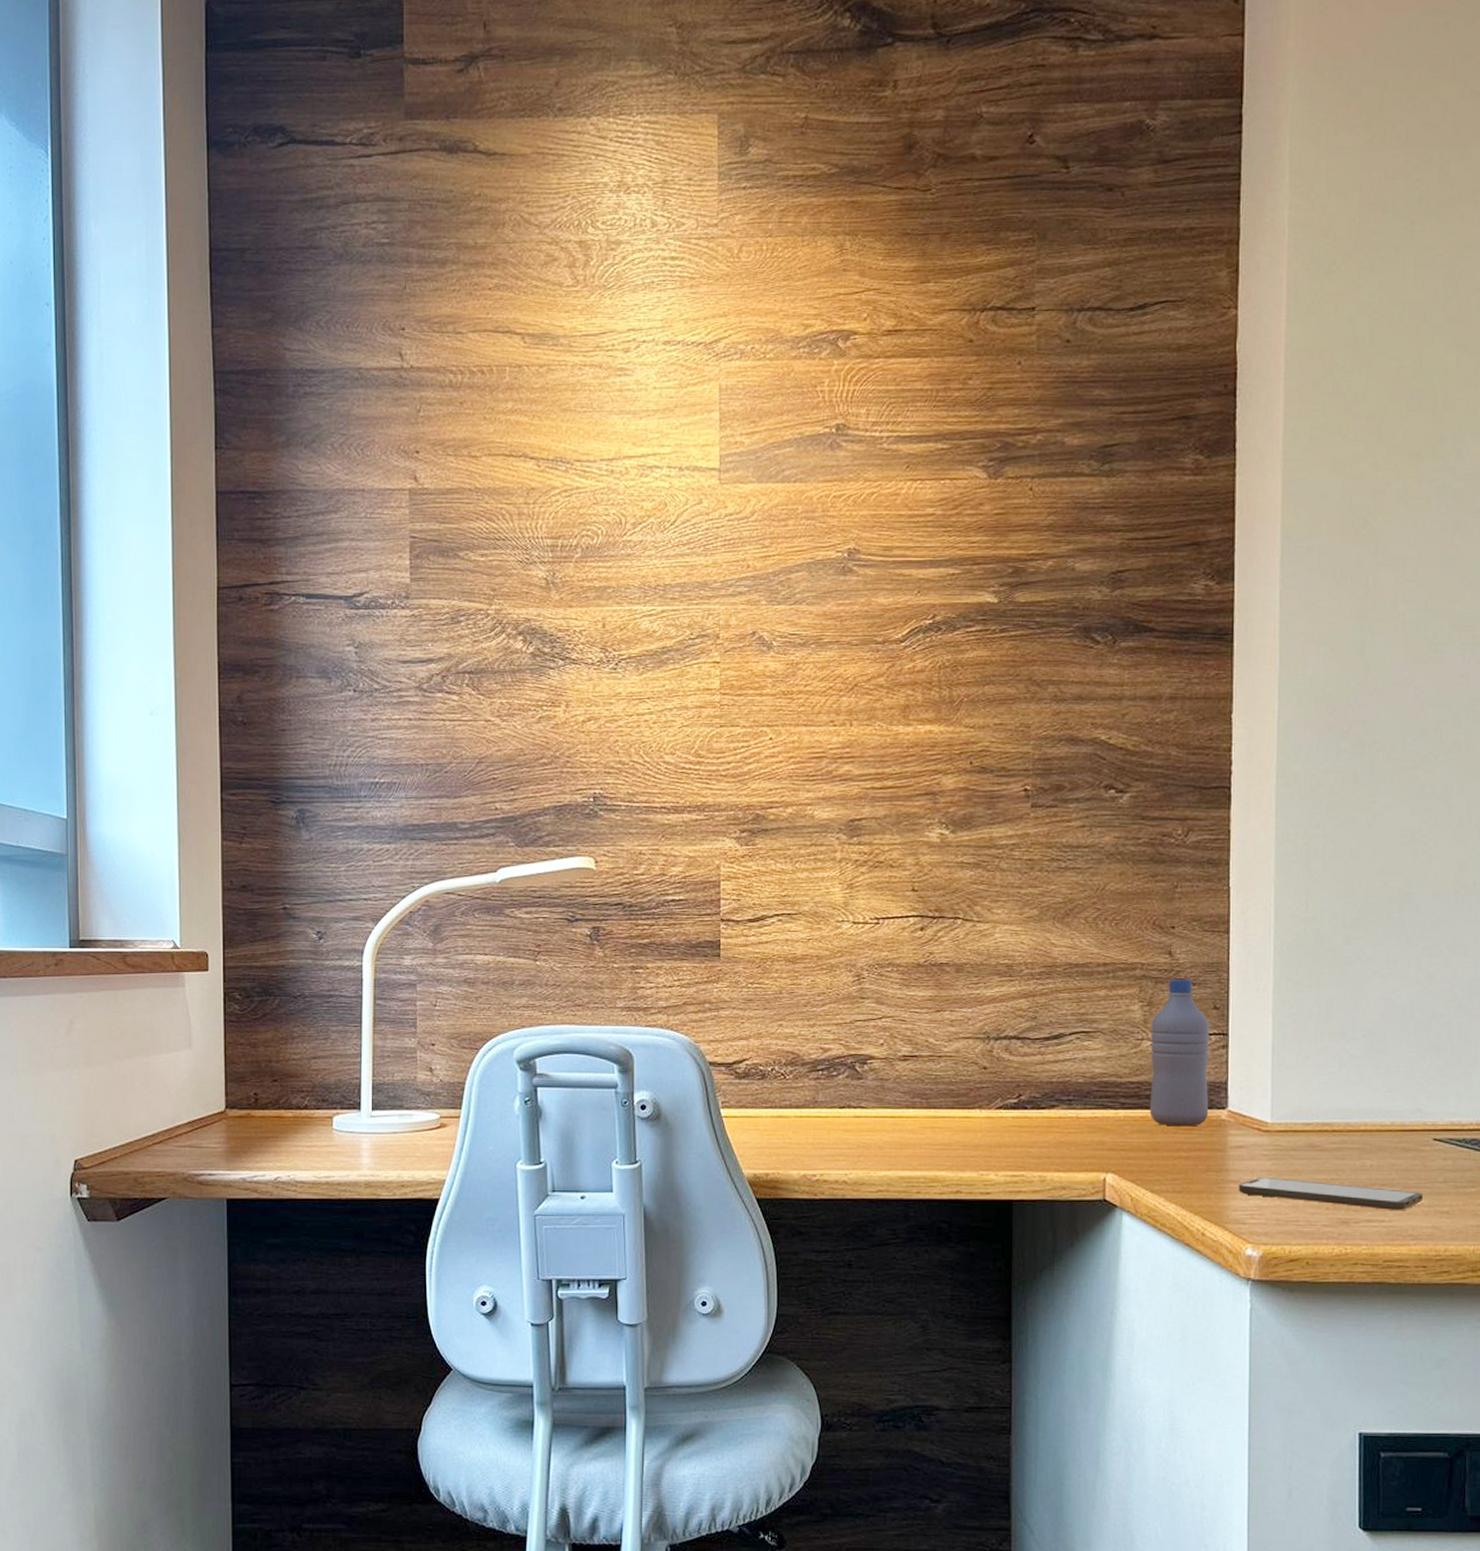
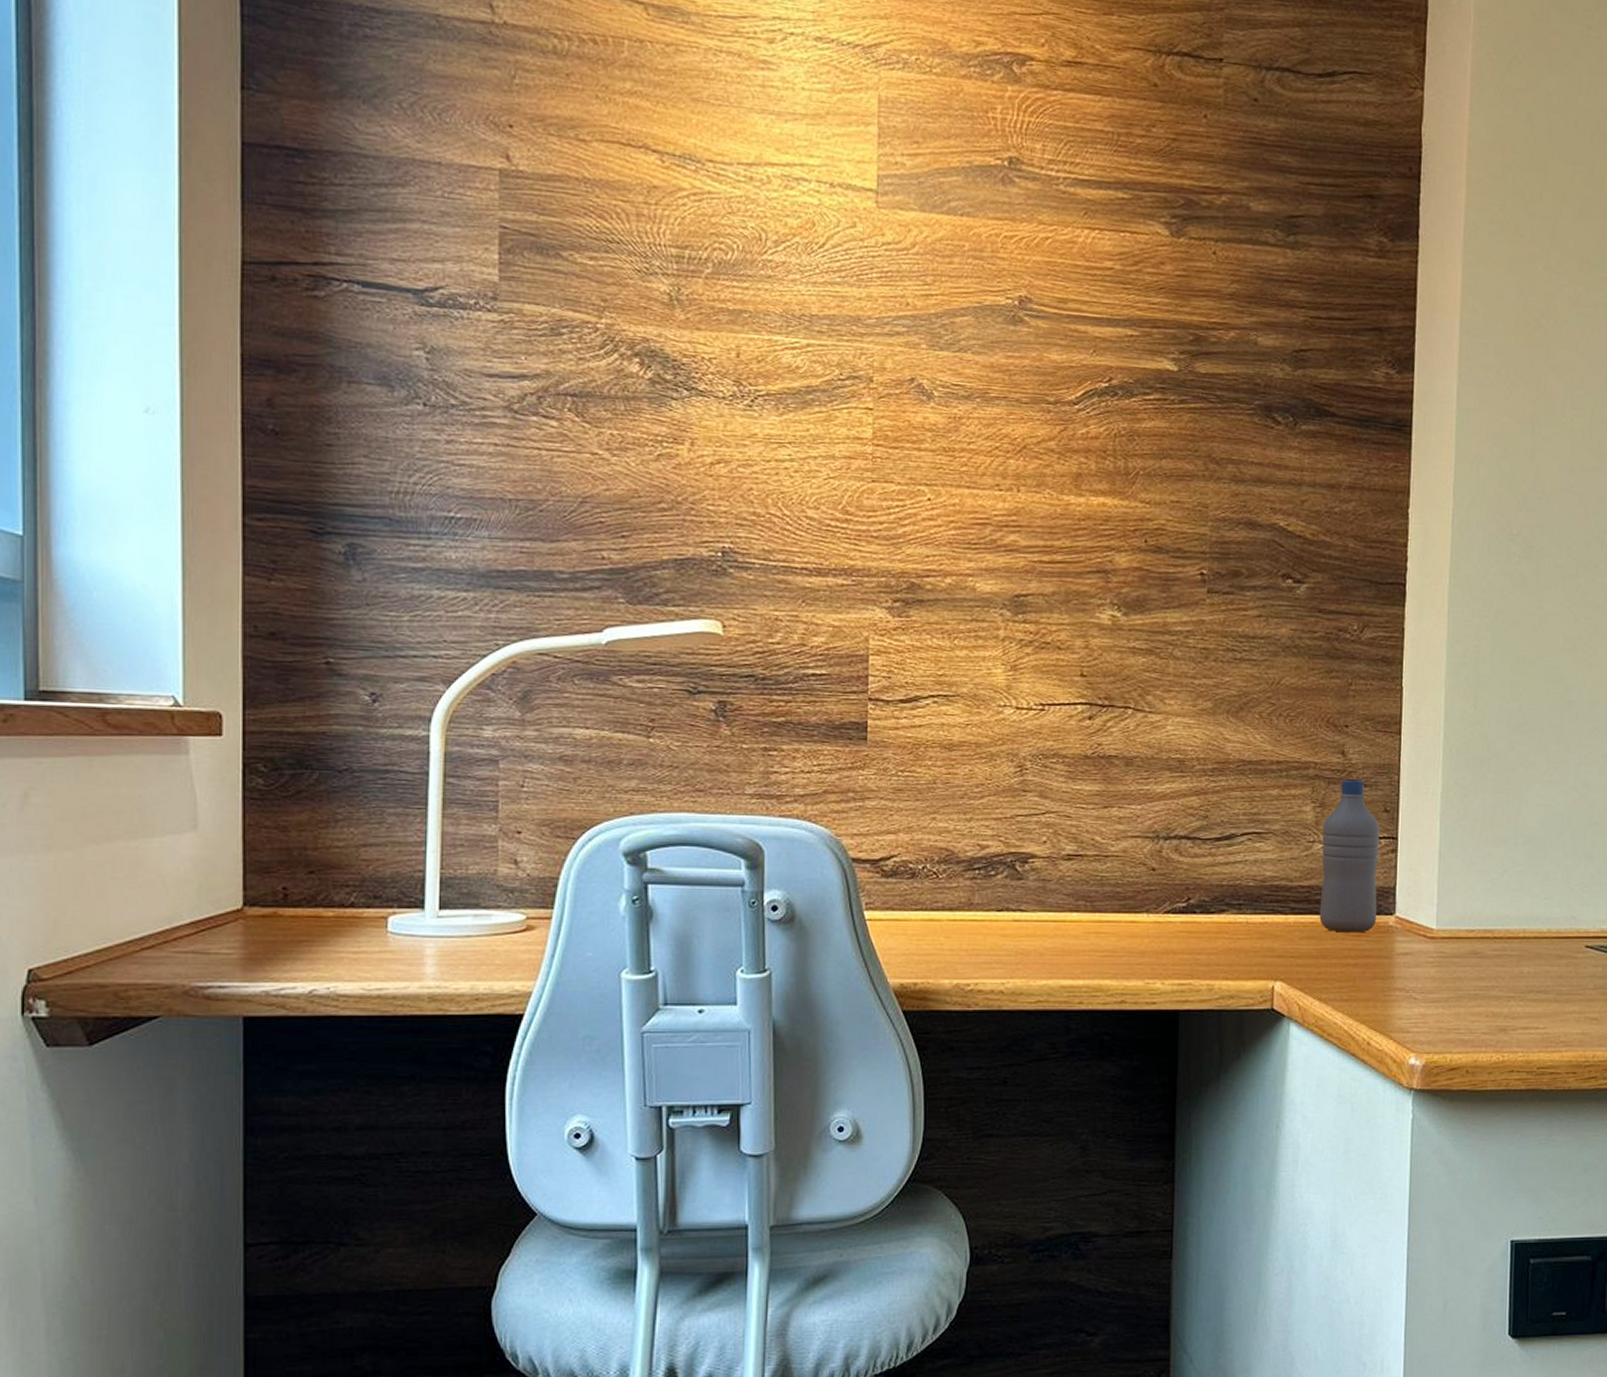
smartphone: present [1238,1176,1424,1211] -> none [1404,984,1576,1018]

